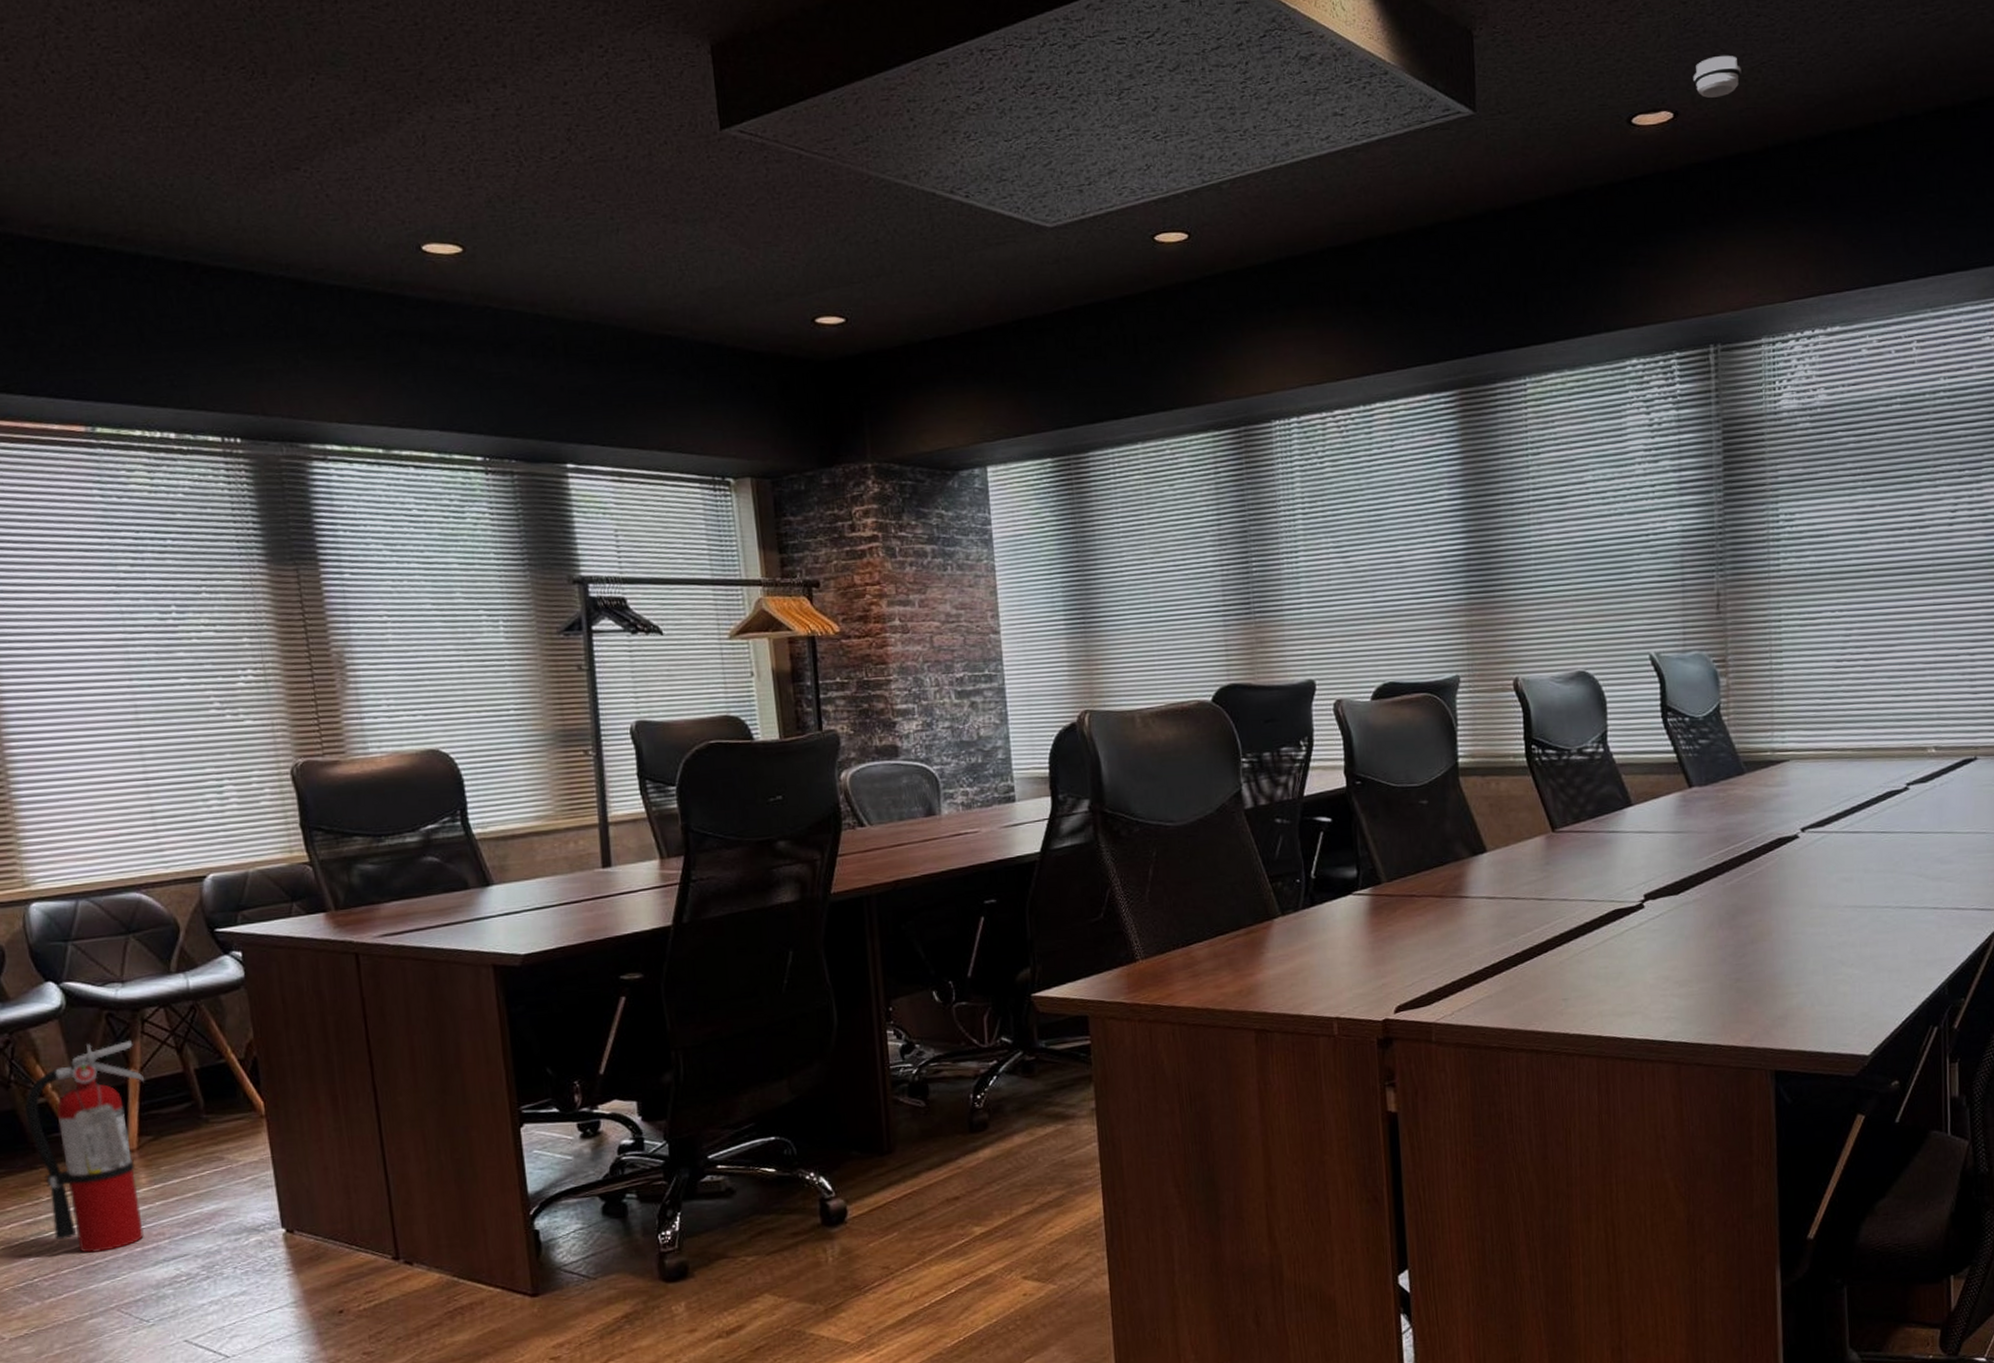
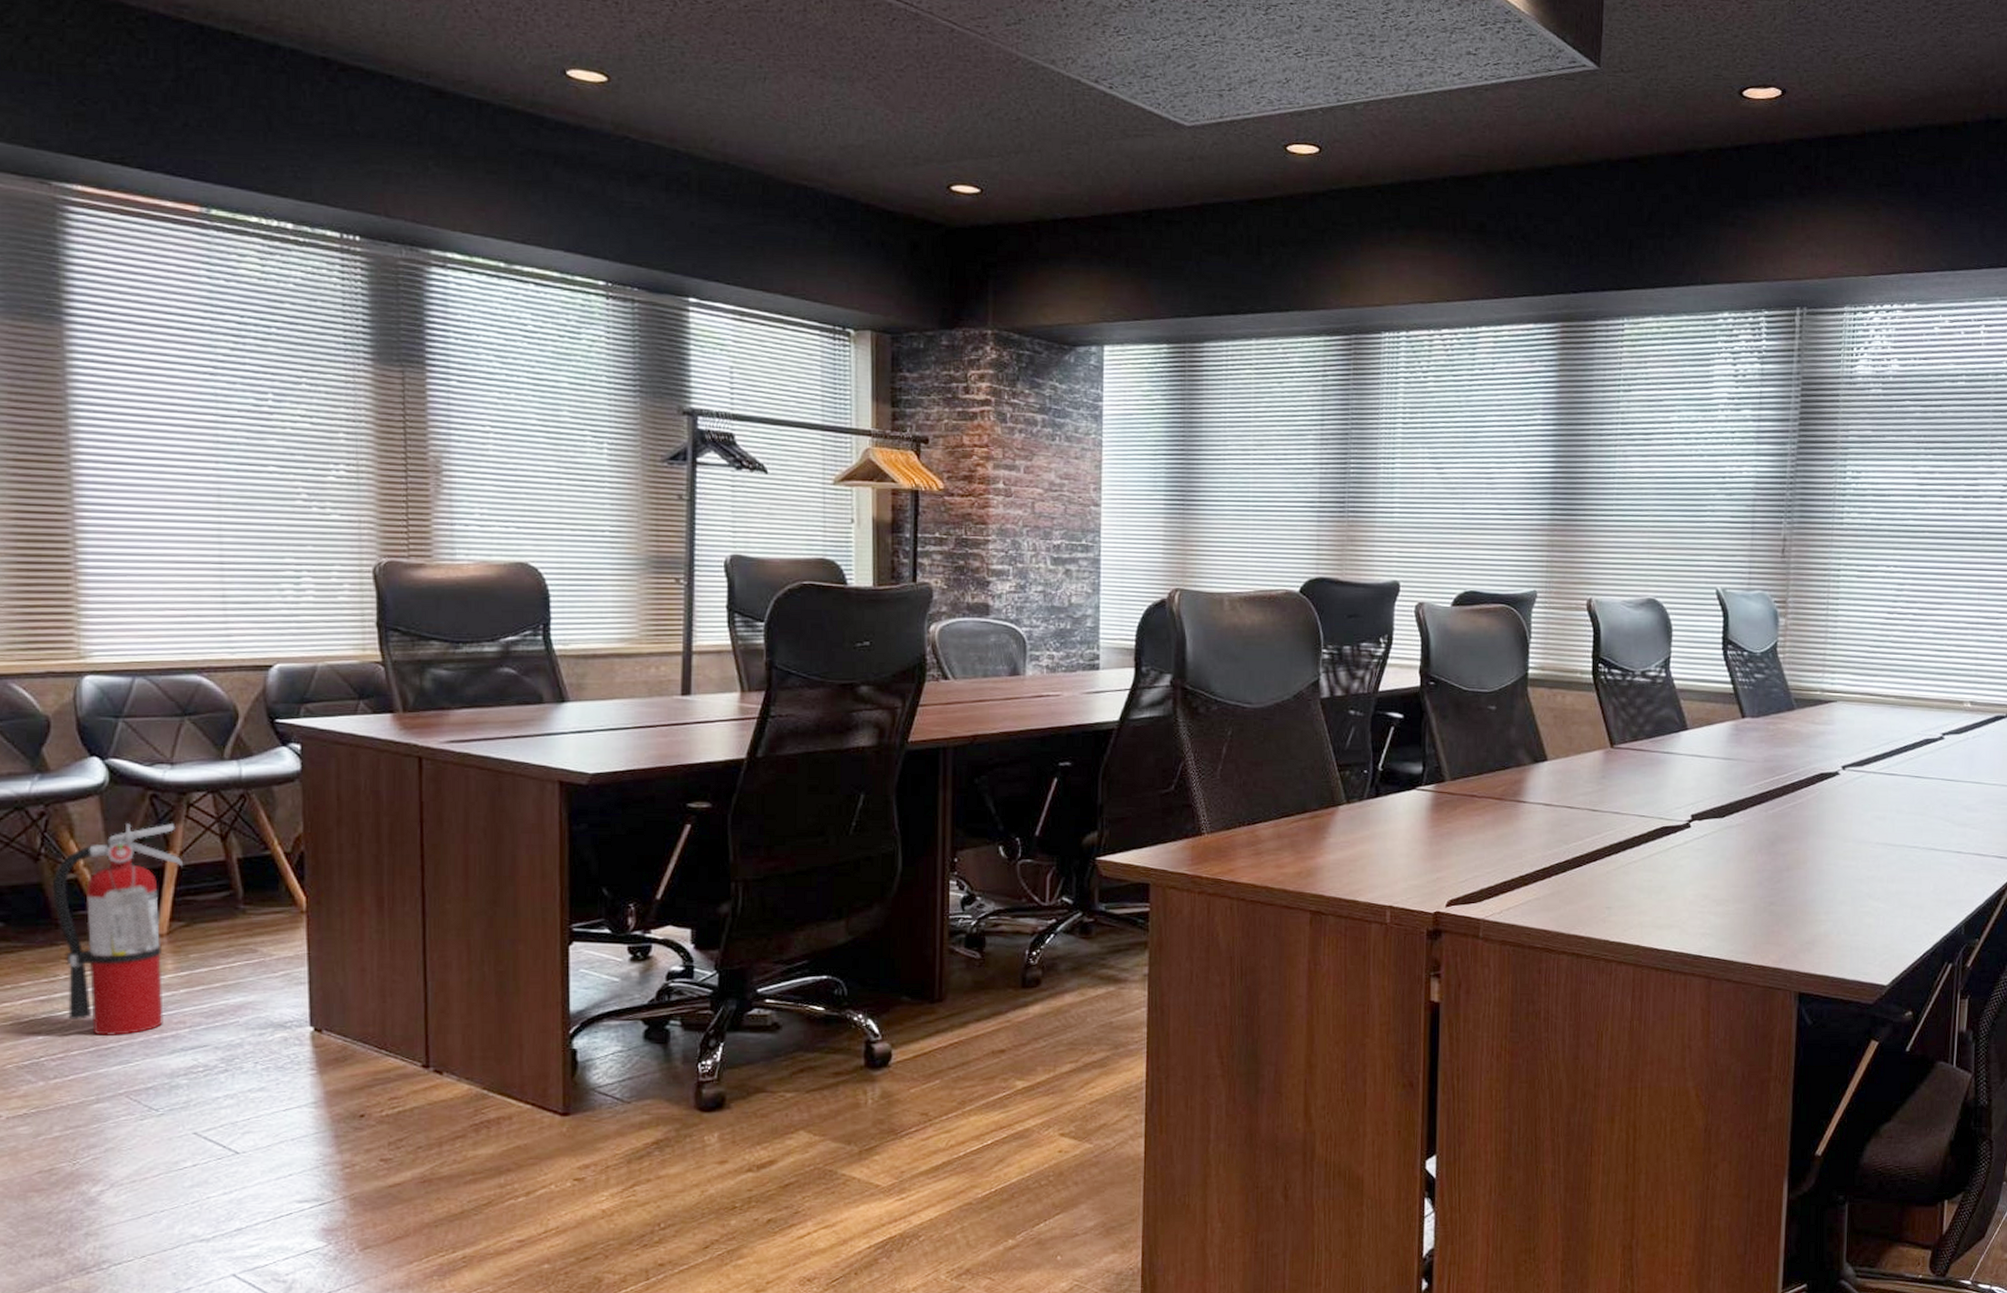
smoke detector: present [1693,55,1742,98] -> none [1802,43,1847,81]

